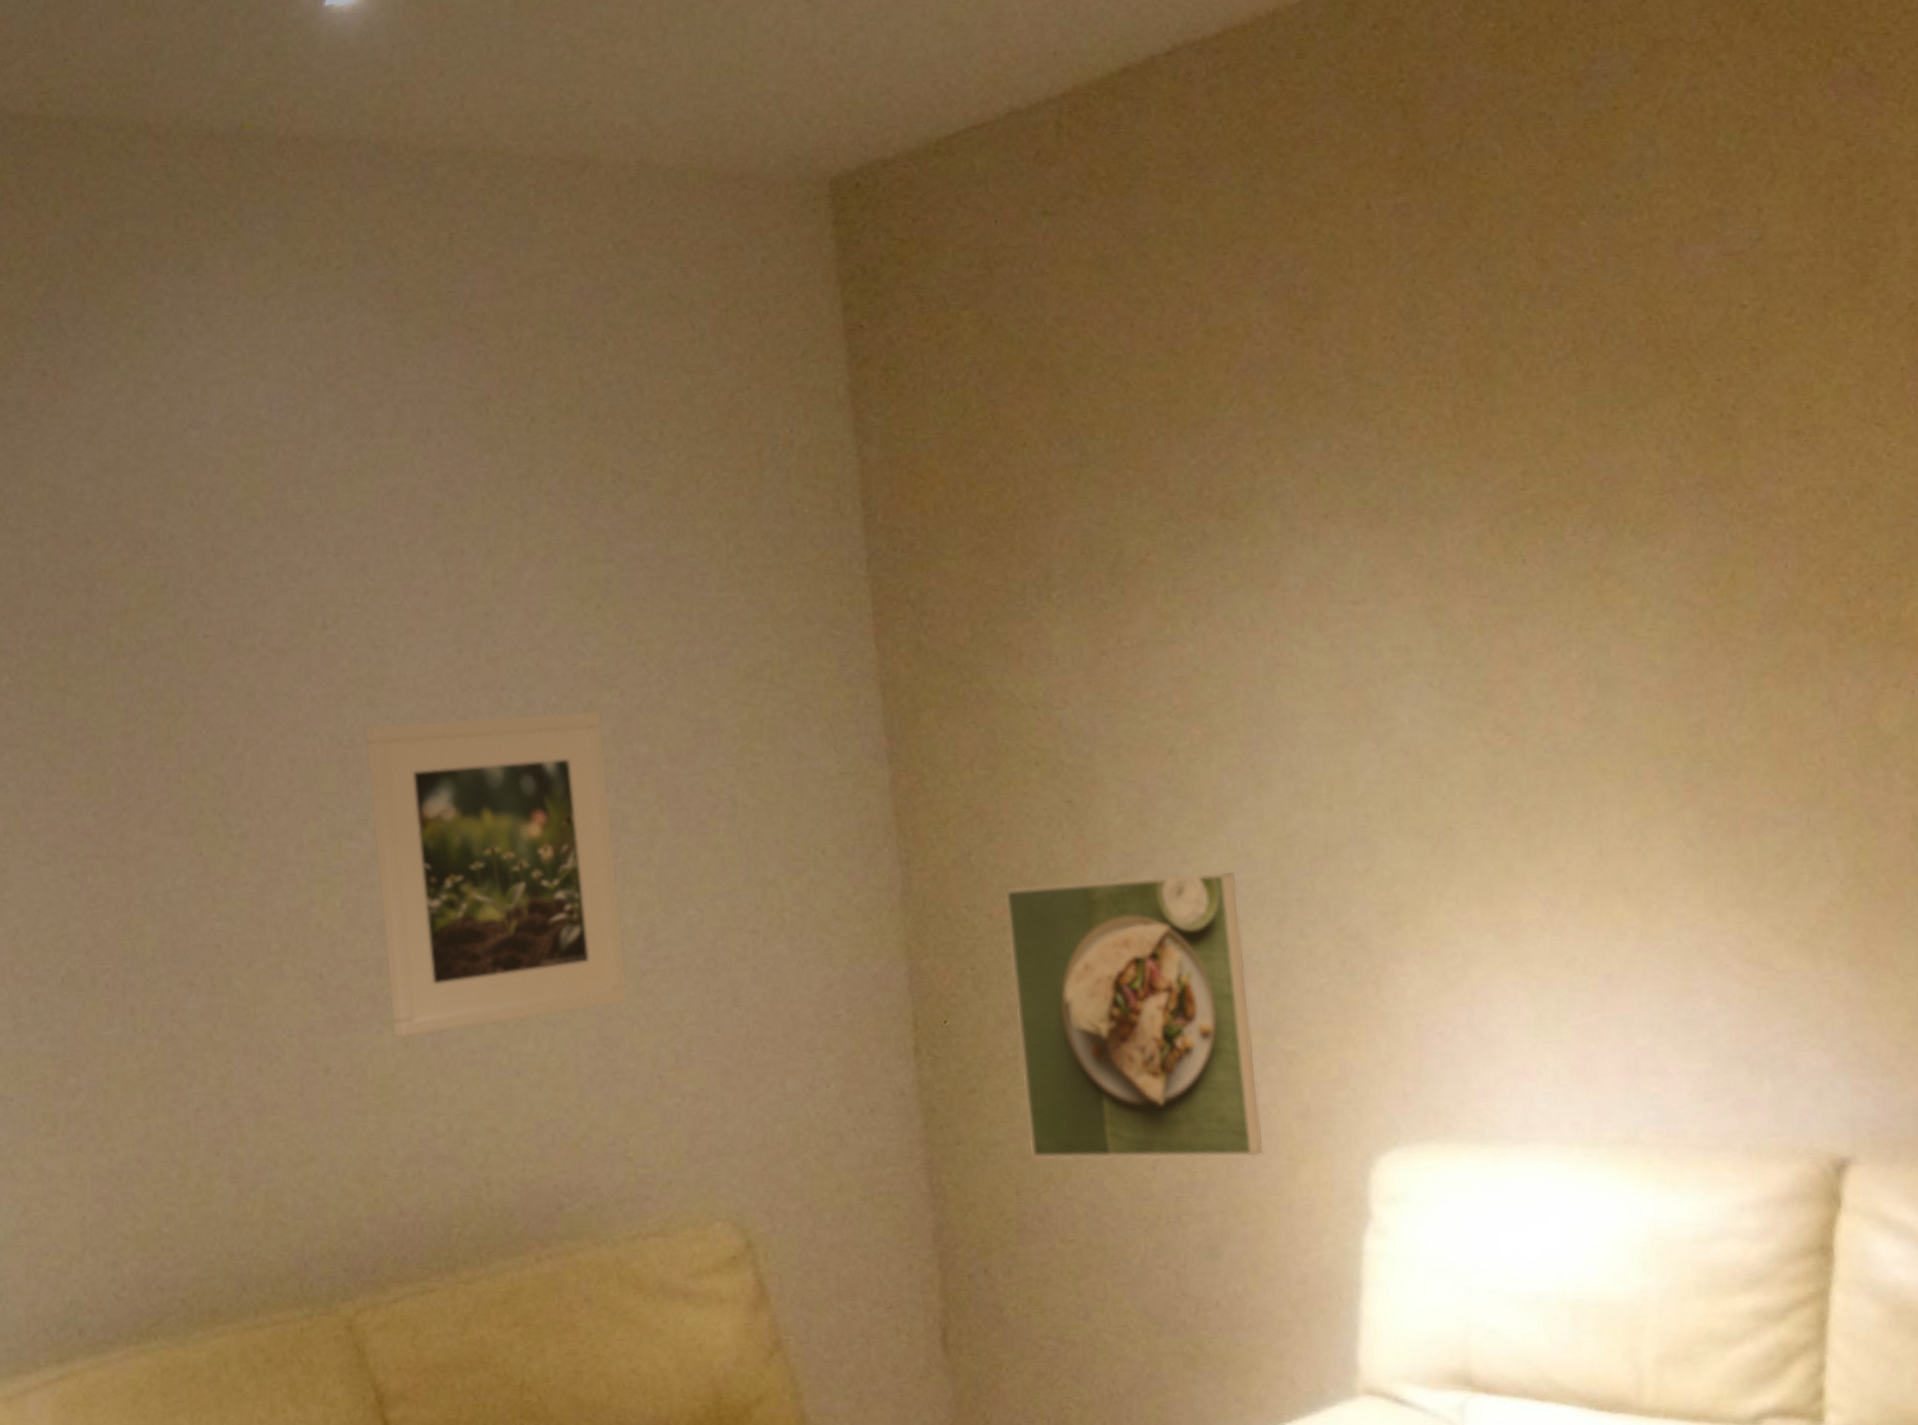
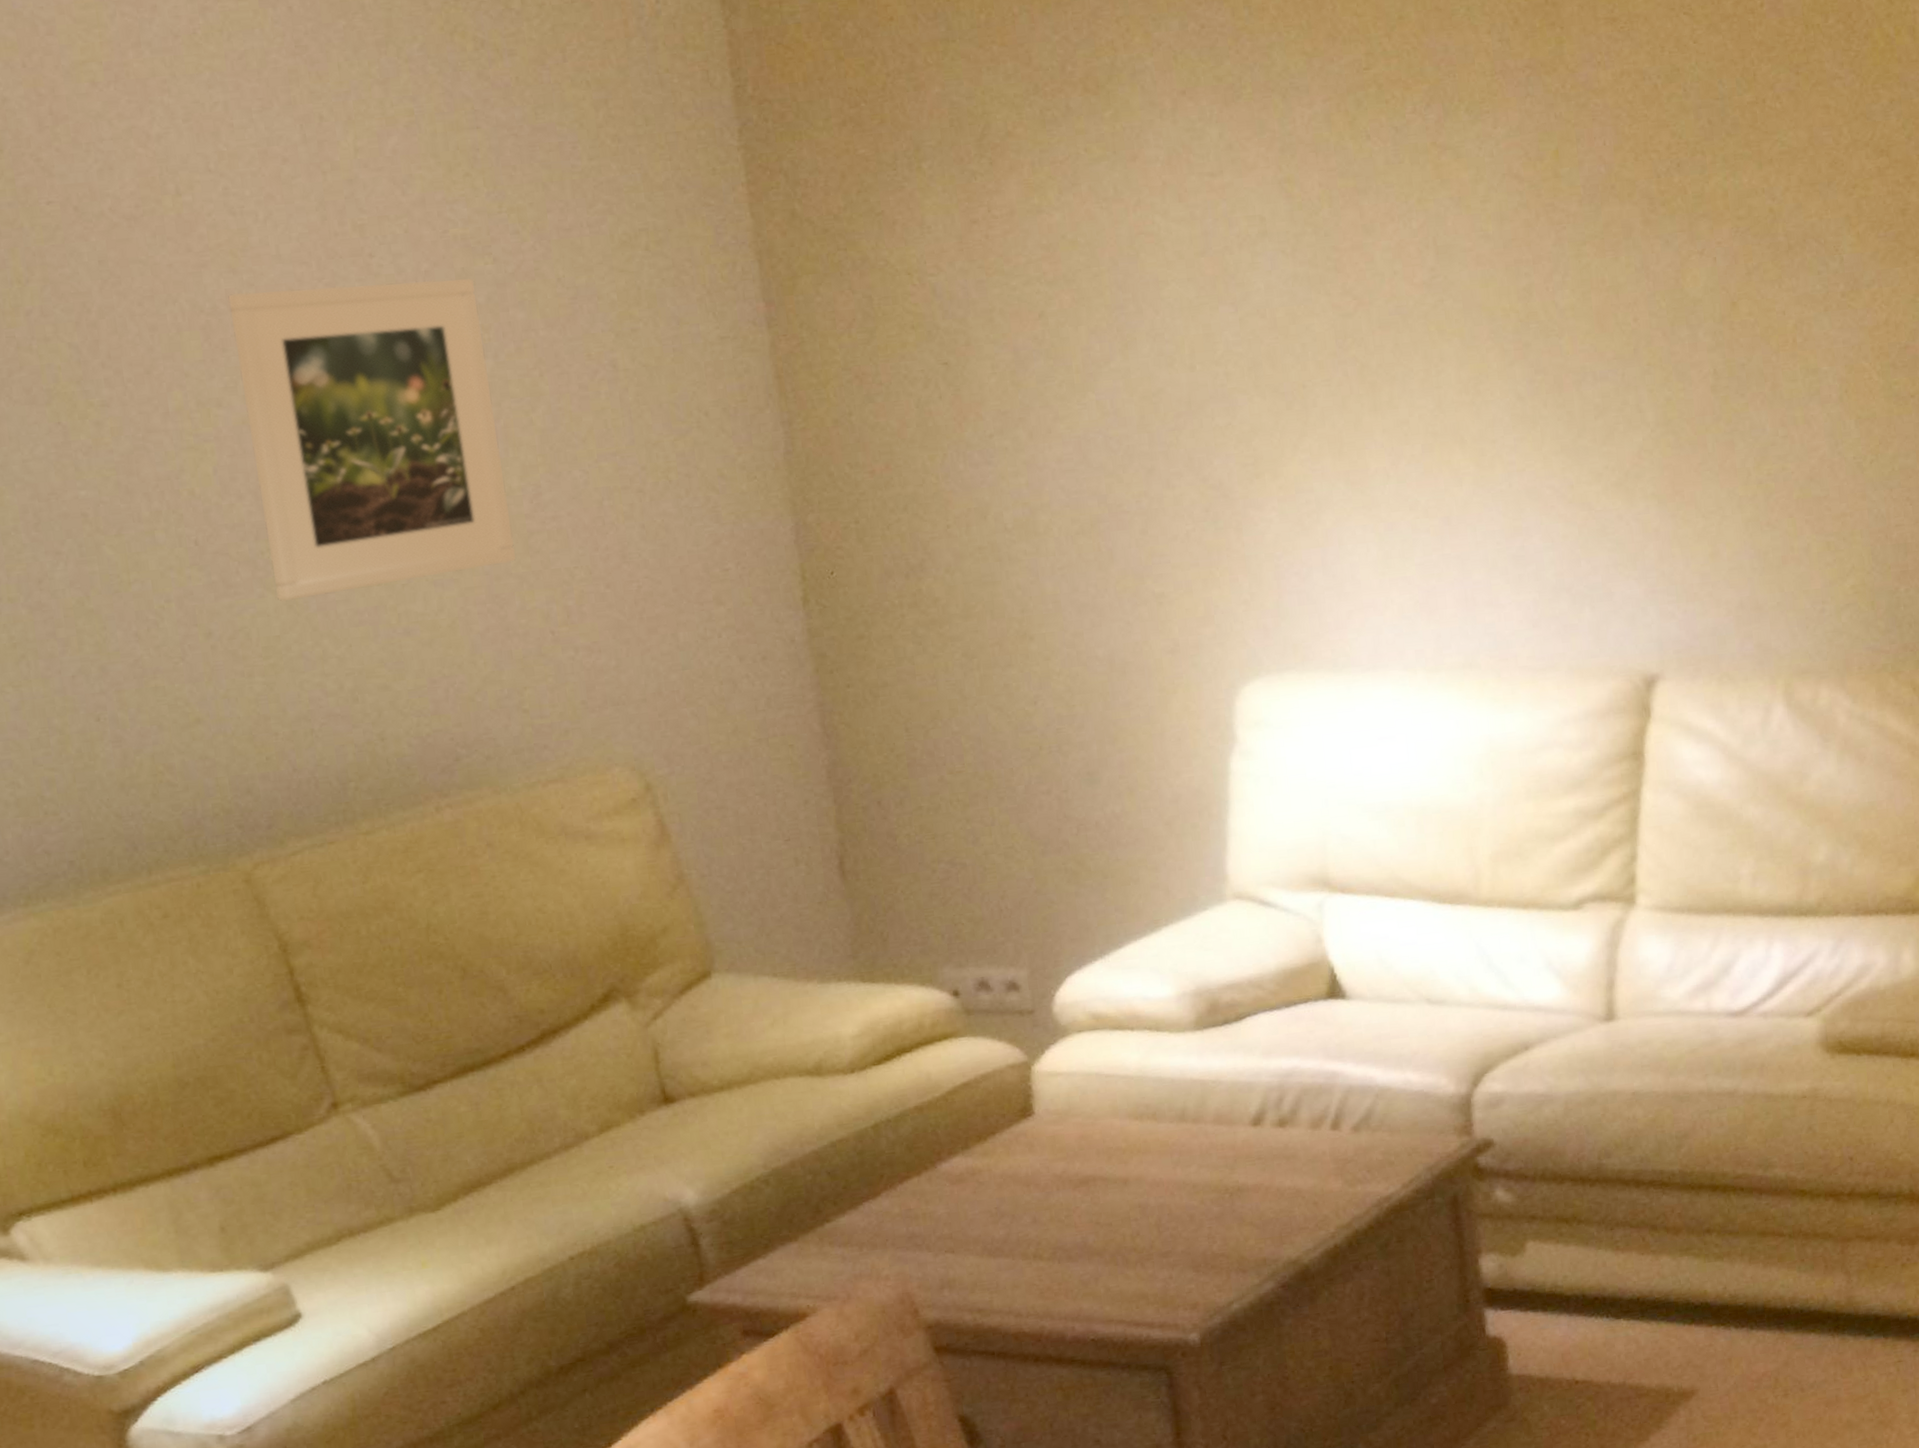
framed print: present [1004,872,1264,1160] -> none [885,428,1137,699]

